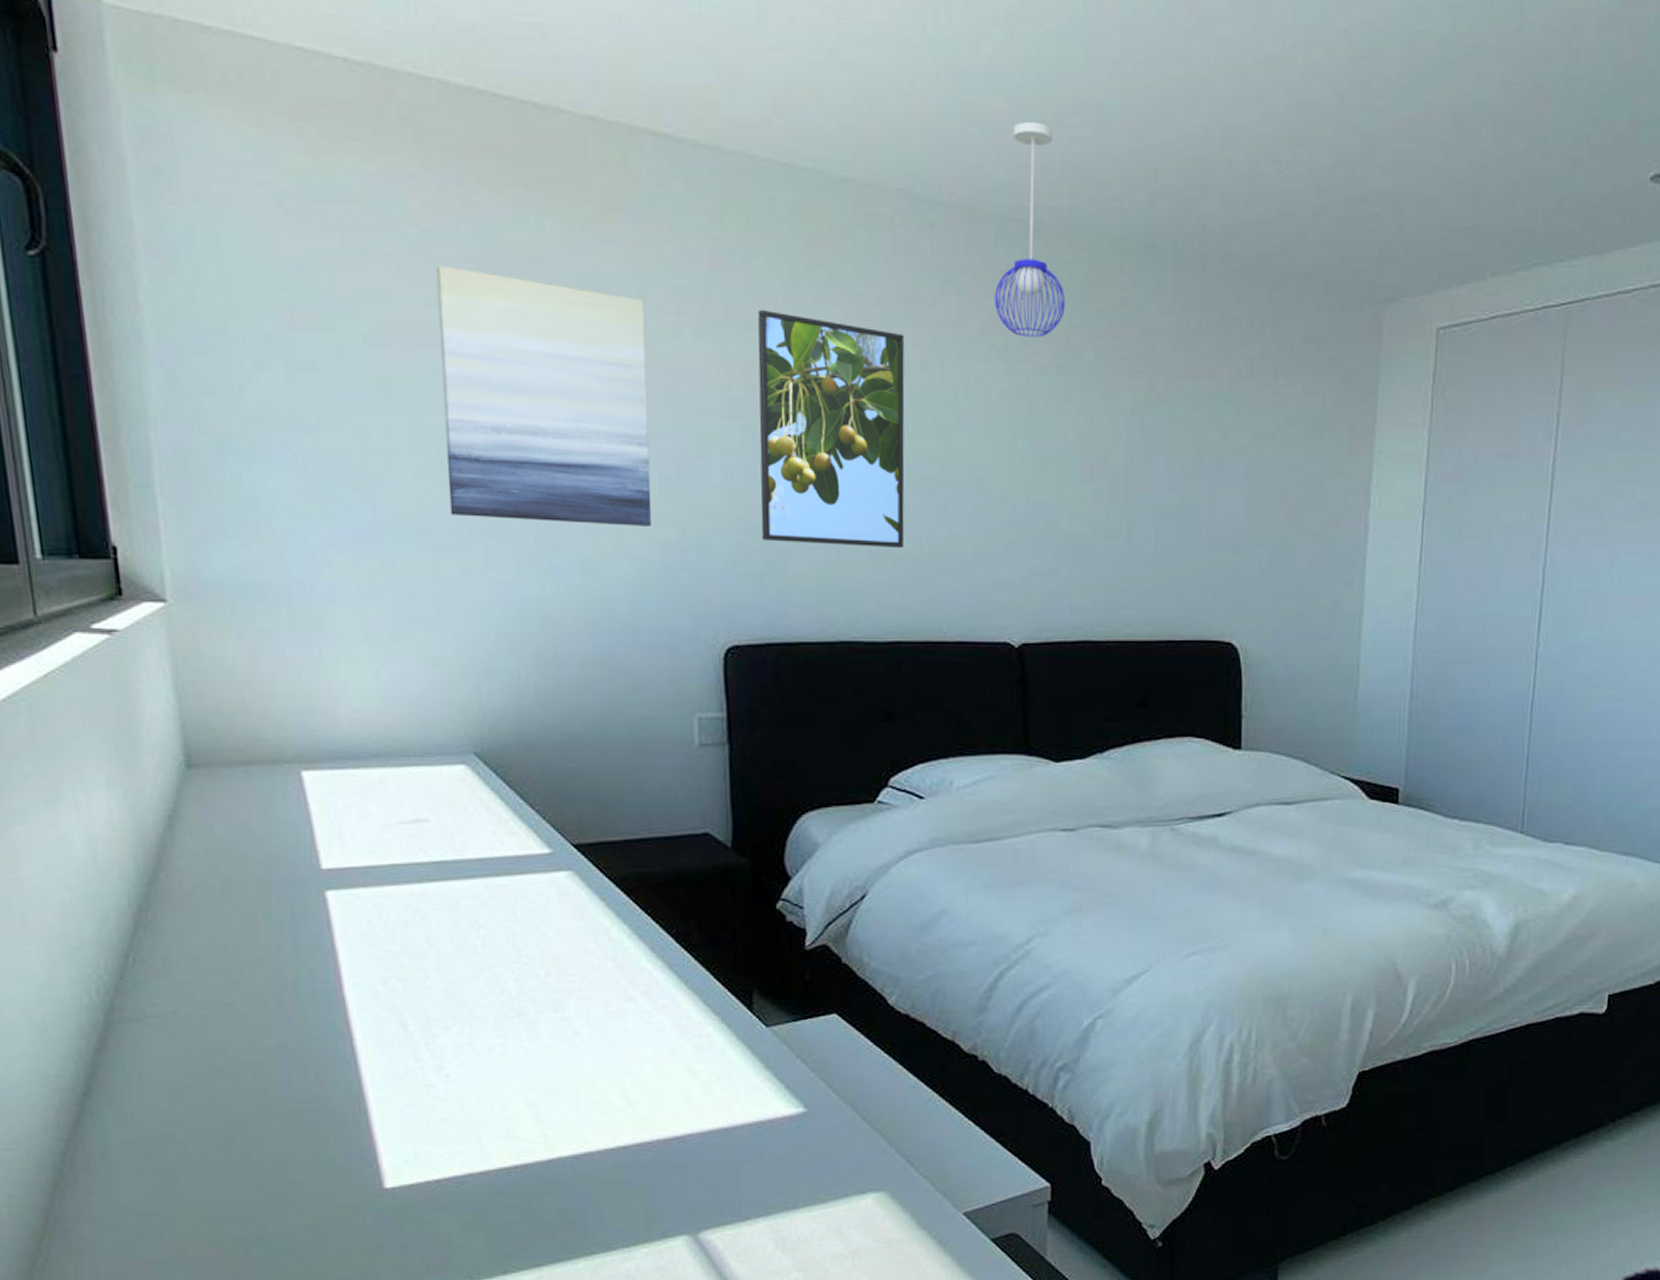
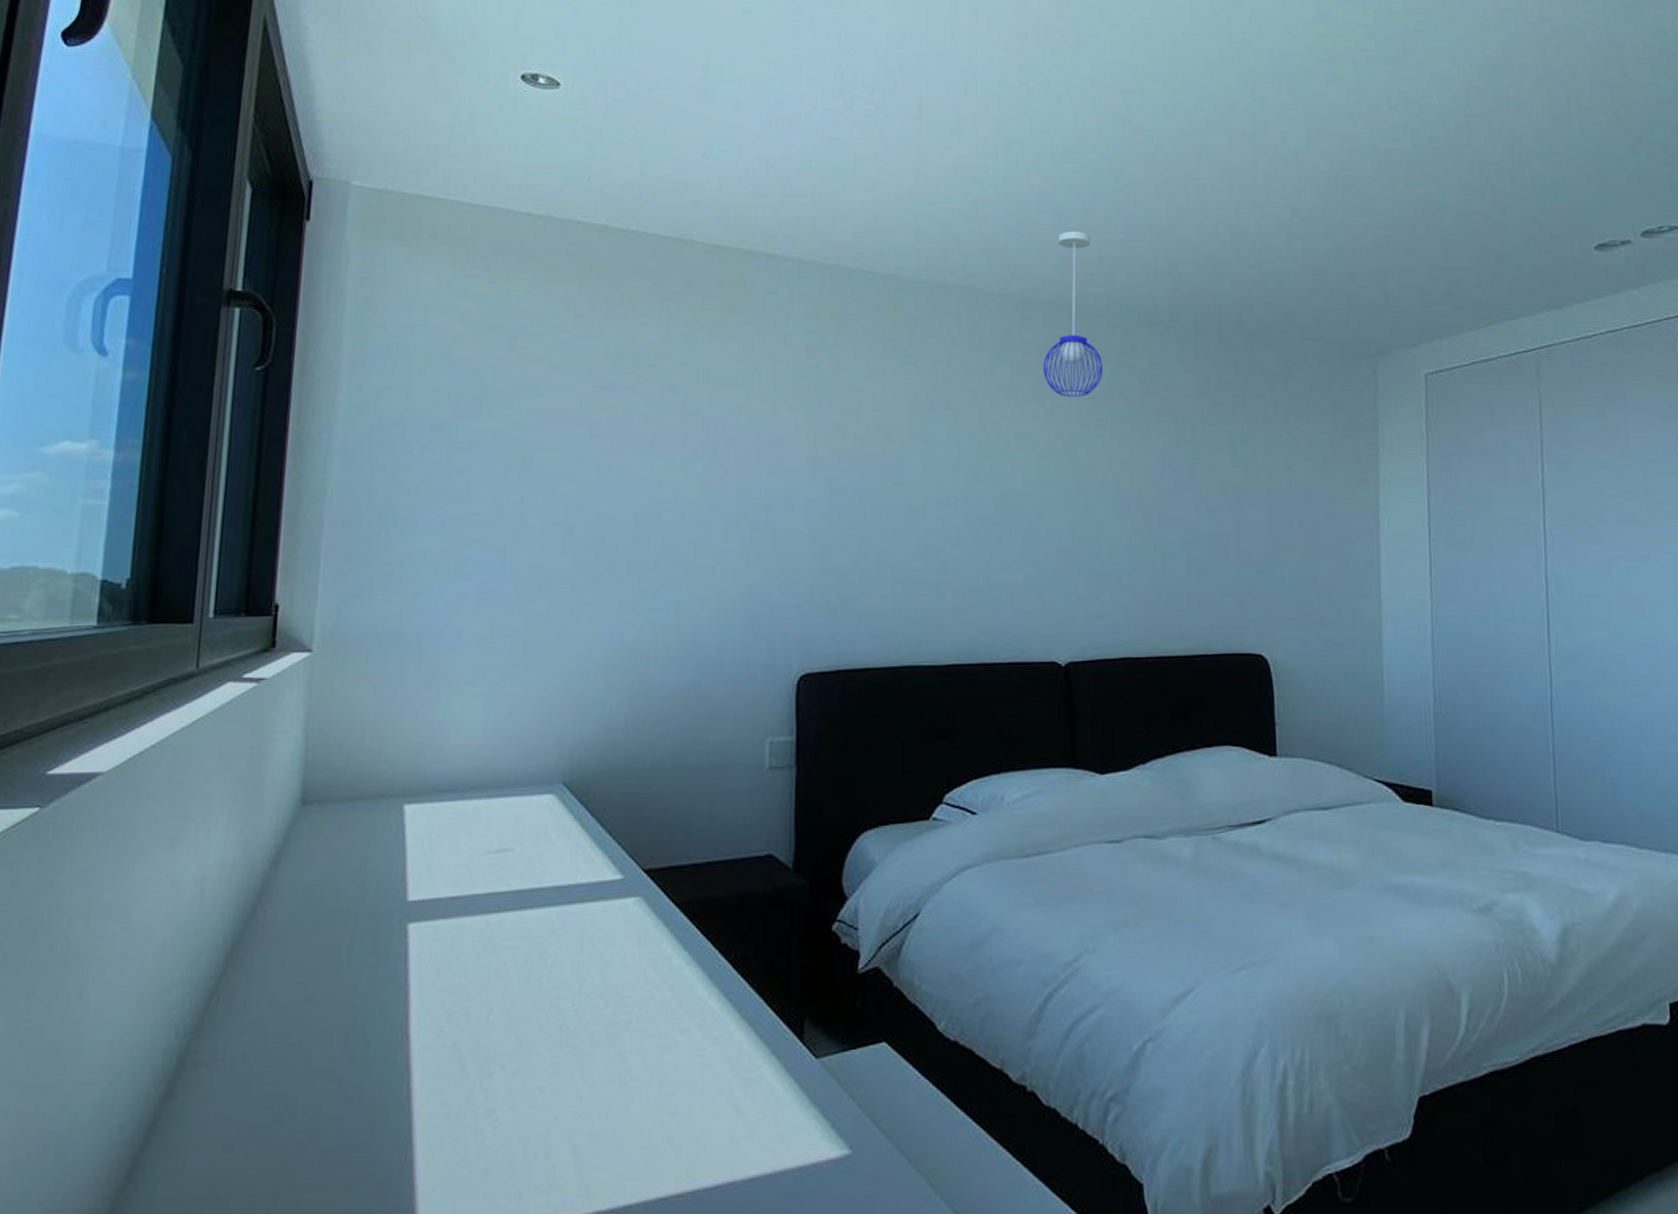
wall art: present [435,265,652,526] -> none [568,363,749,570]
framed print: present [758,309,905,549] -> none [837,385,966,581]

